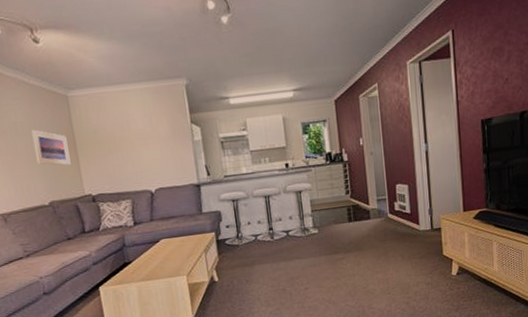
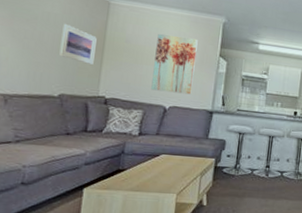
wall art: none [123,110,173,177] -> present [151,33,198,95]

